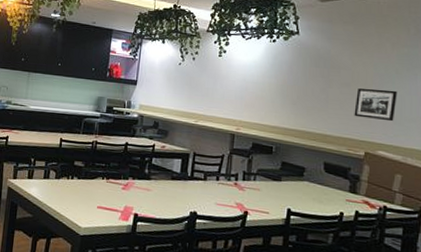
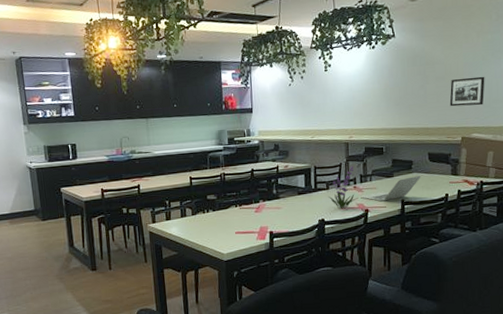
plant: none [204,159,238,205] -> present [328,166,358,208]
laptop: none [241,185,314,207] -> present [361,176,421,202]

